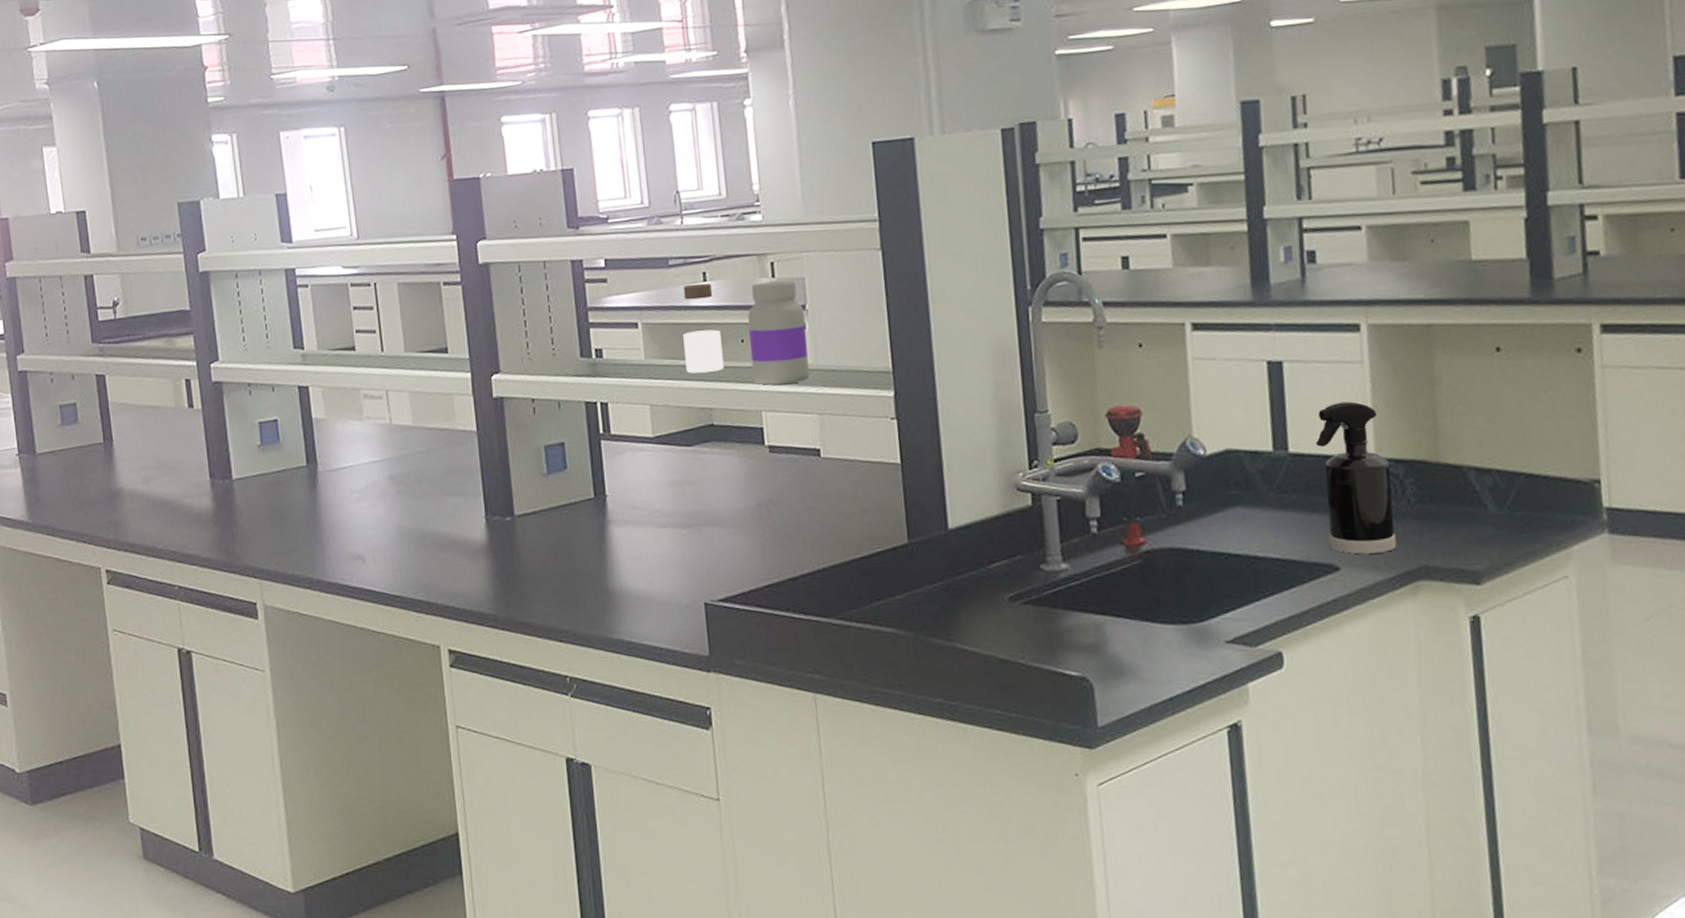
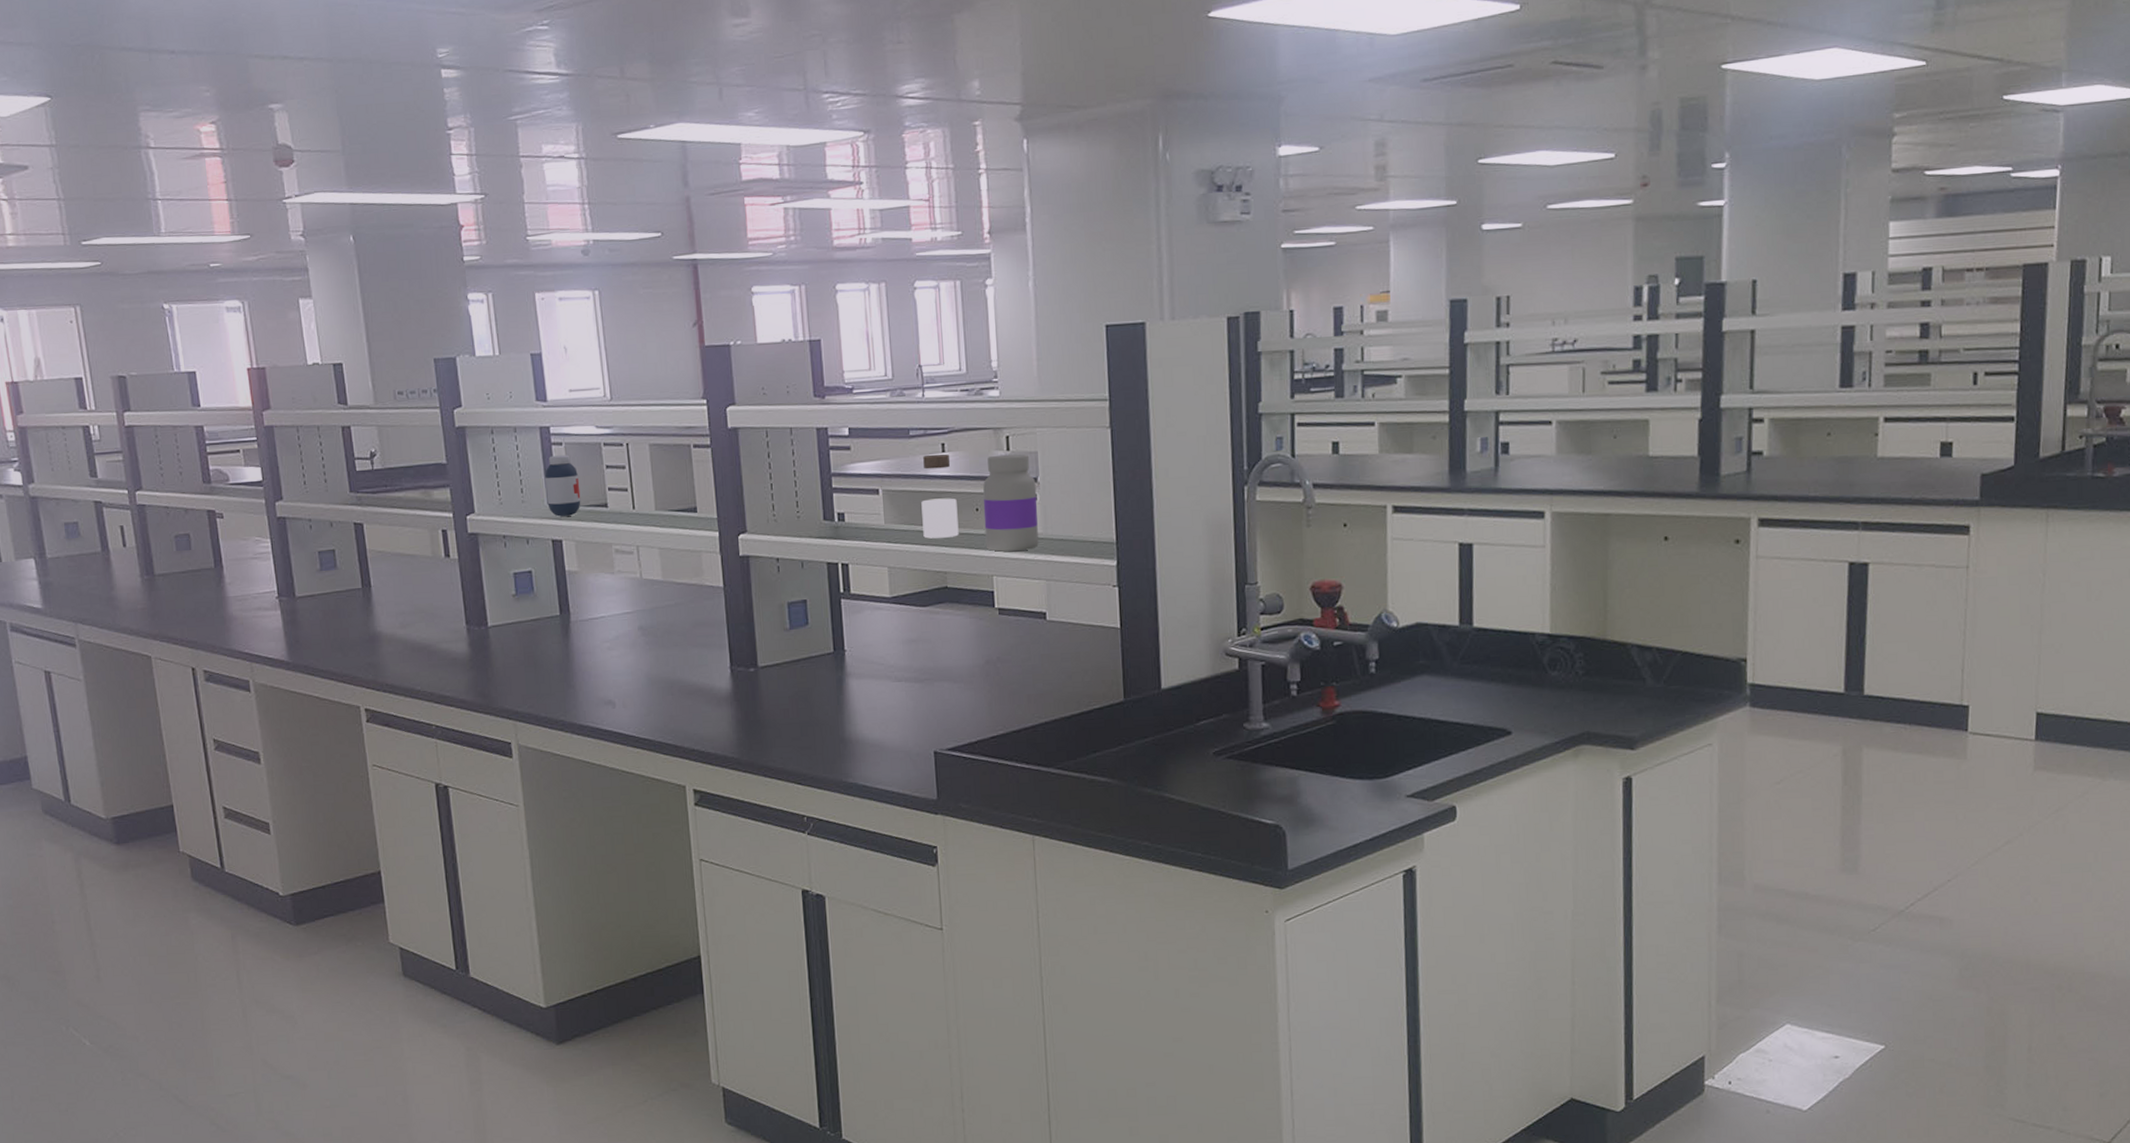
medicine bottle: none [290,297,328,362] -> present [544,455,581,517]
spray bottle: present [1315,401,1397,554] -> none [1497,582,1564,720]

